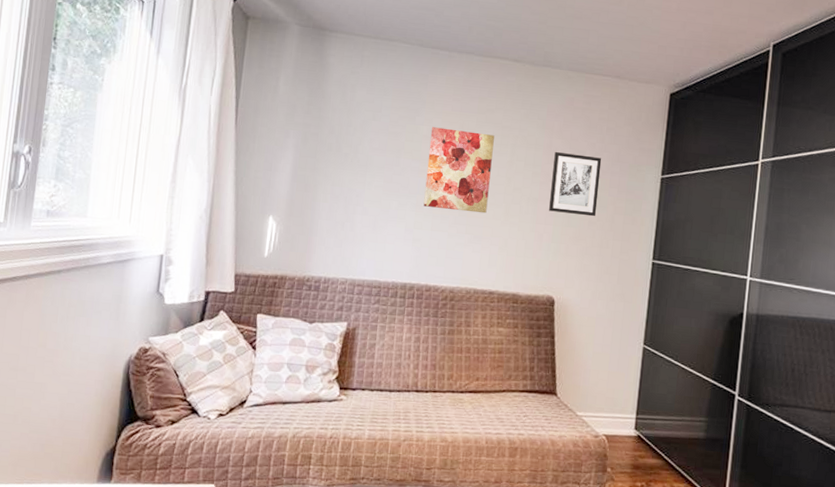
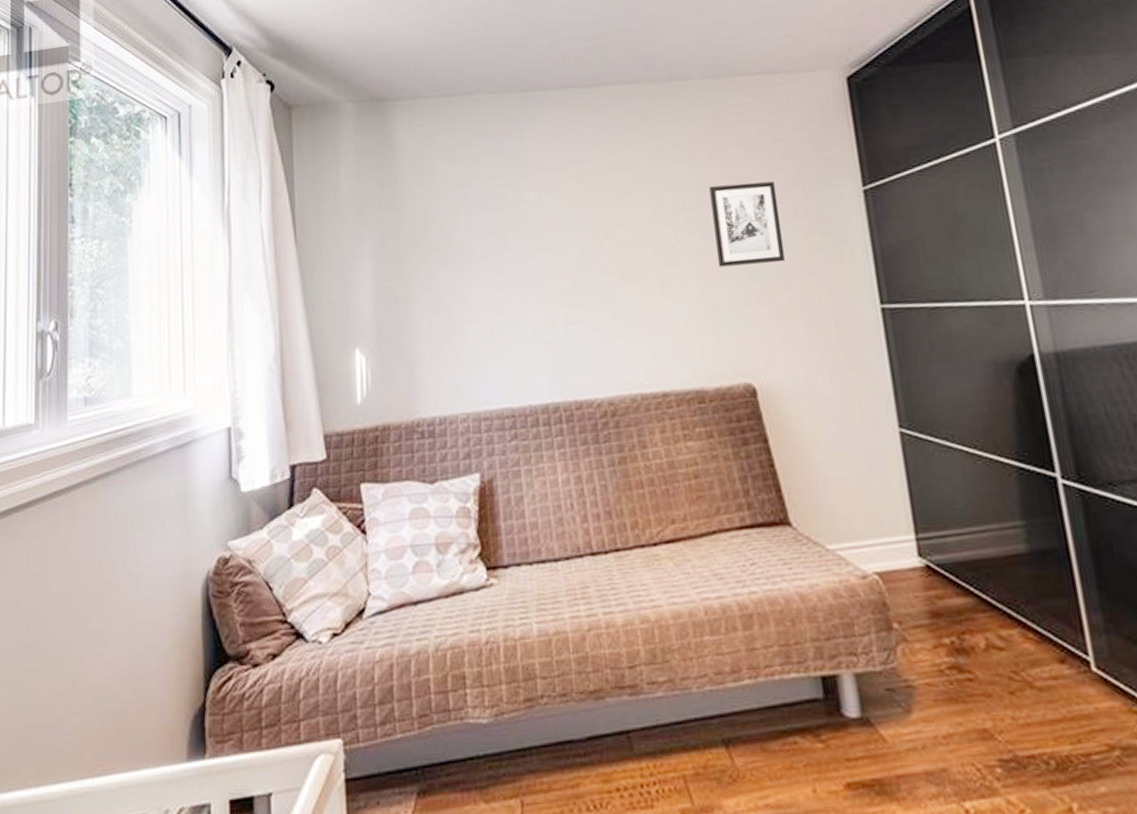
wall art: present [423,127,494,214] -> none [540,183,636,295]

